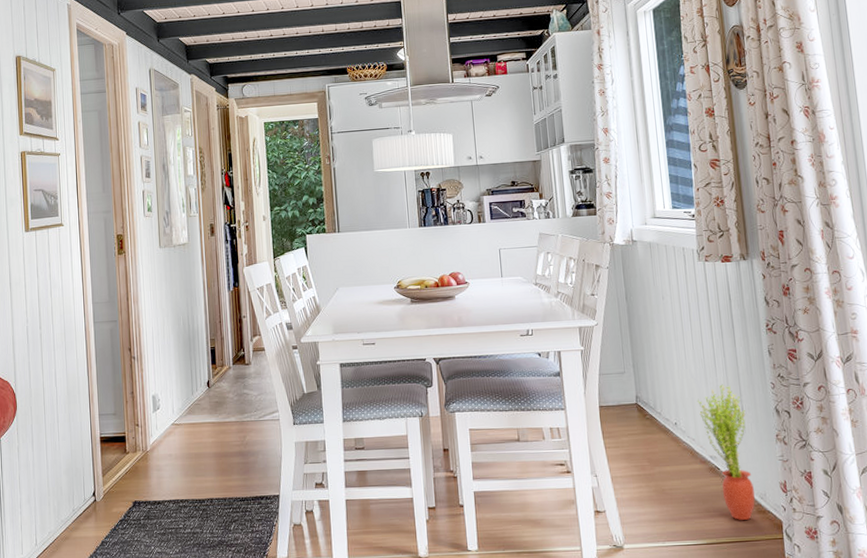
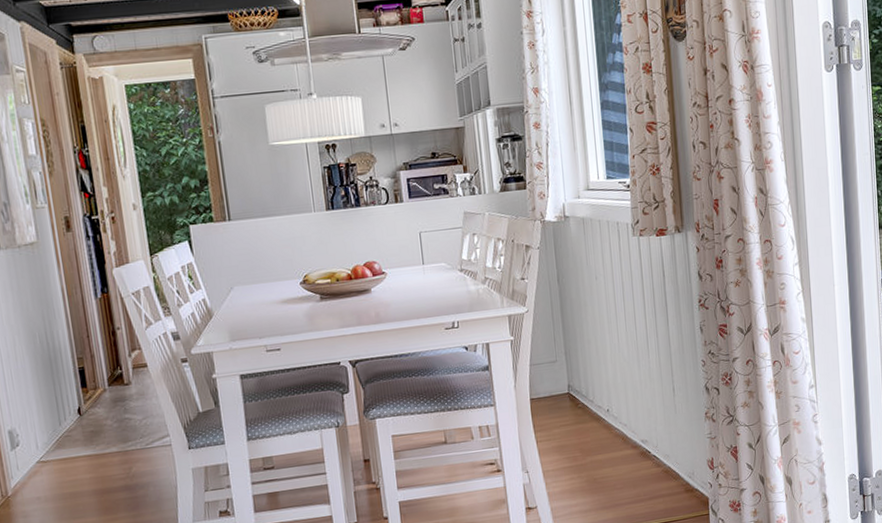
potted plant: present [697,384,755,520] -> none [629,365,684,501]

